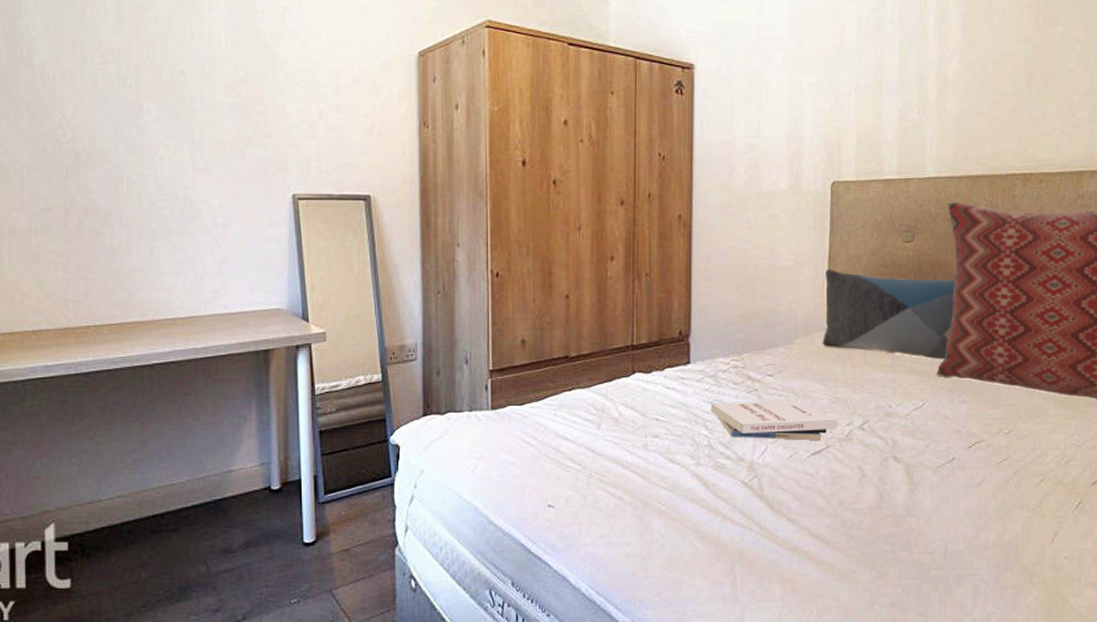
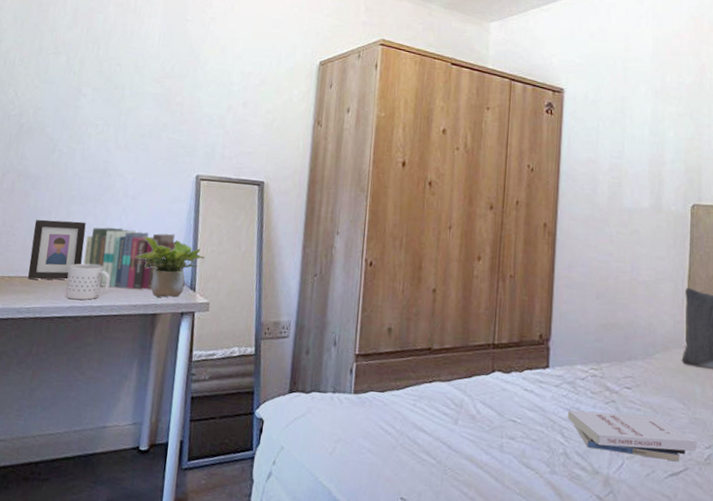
picture frame: none [114,258,176,327] -> present [28,219,86,280]
mug: none [161,303,212,343] -> present [65,263,111,300]
books: none [177,261,297,327] -> present [83,227,186,290]
potted plant: none [236,267,315,332] -> present [135,236,205,298]

